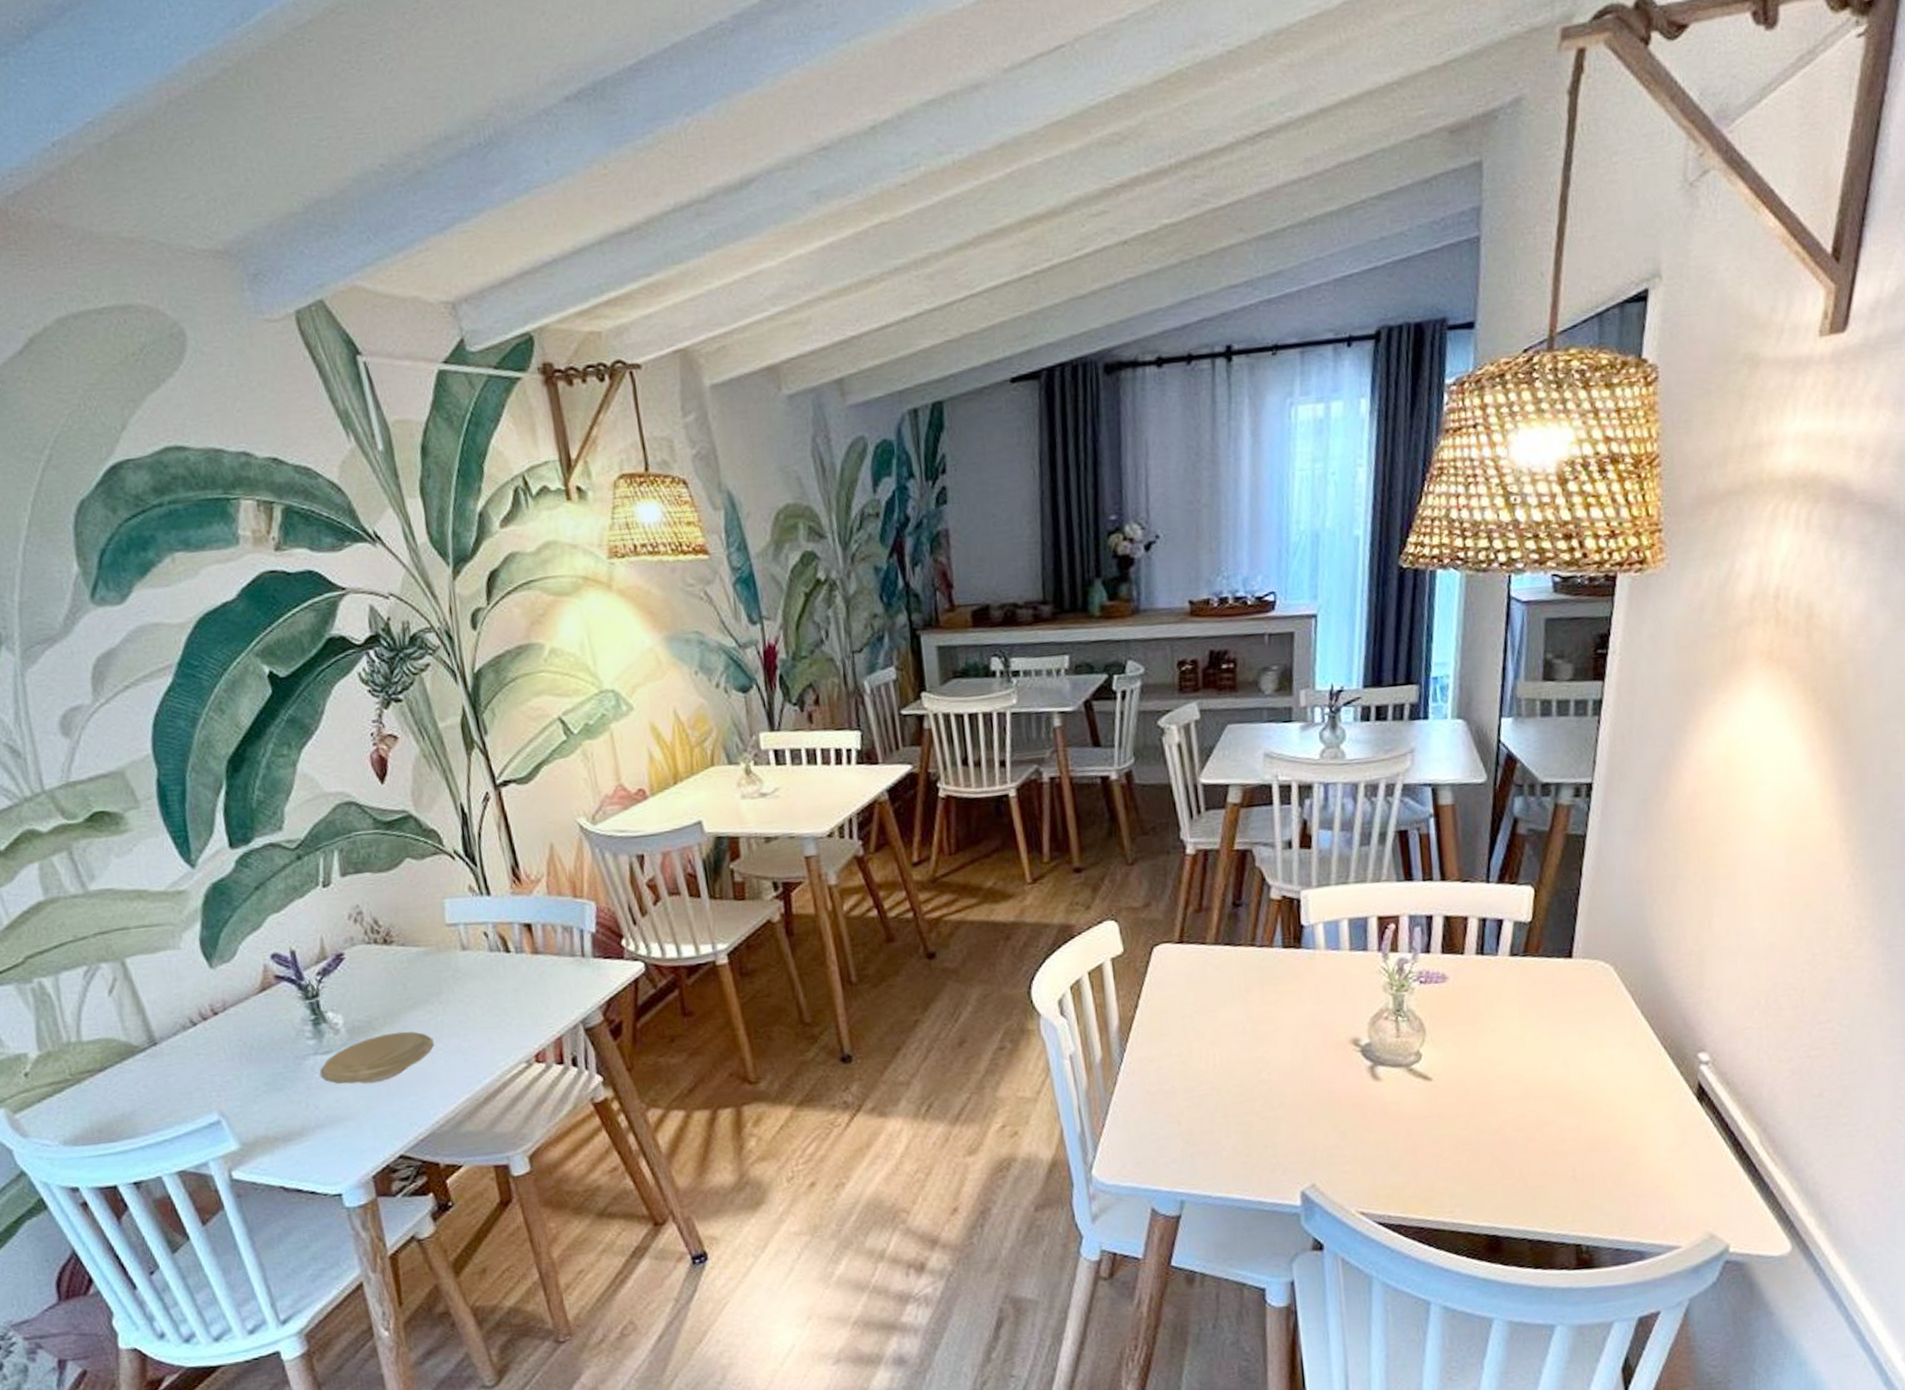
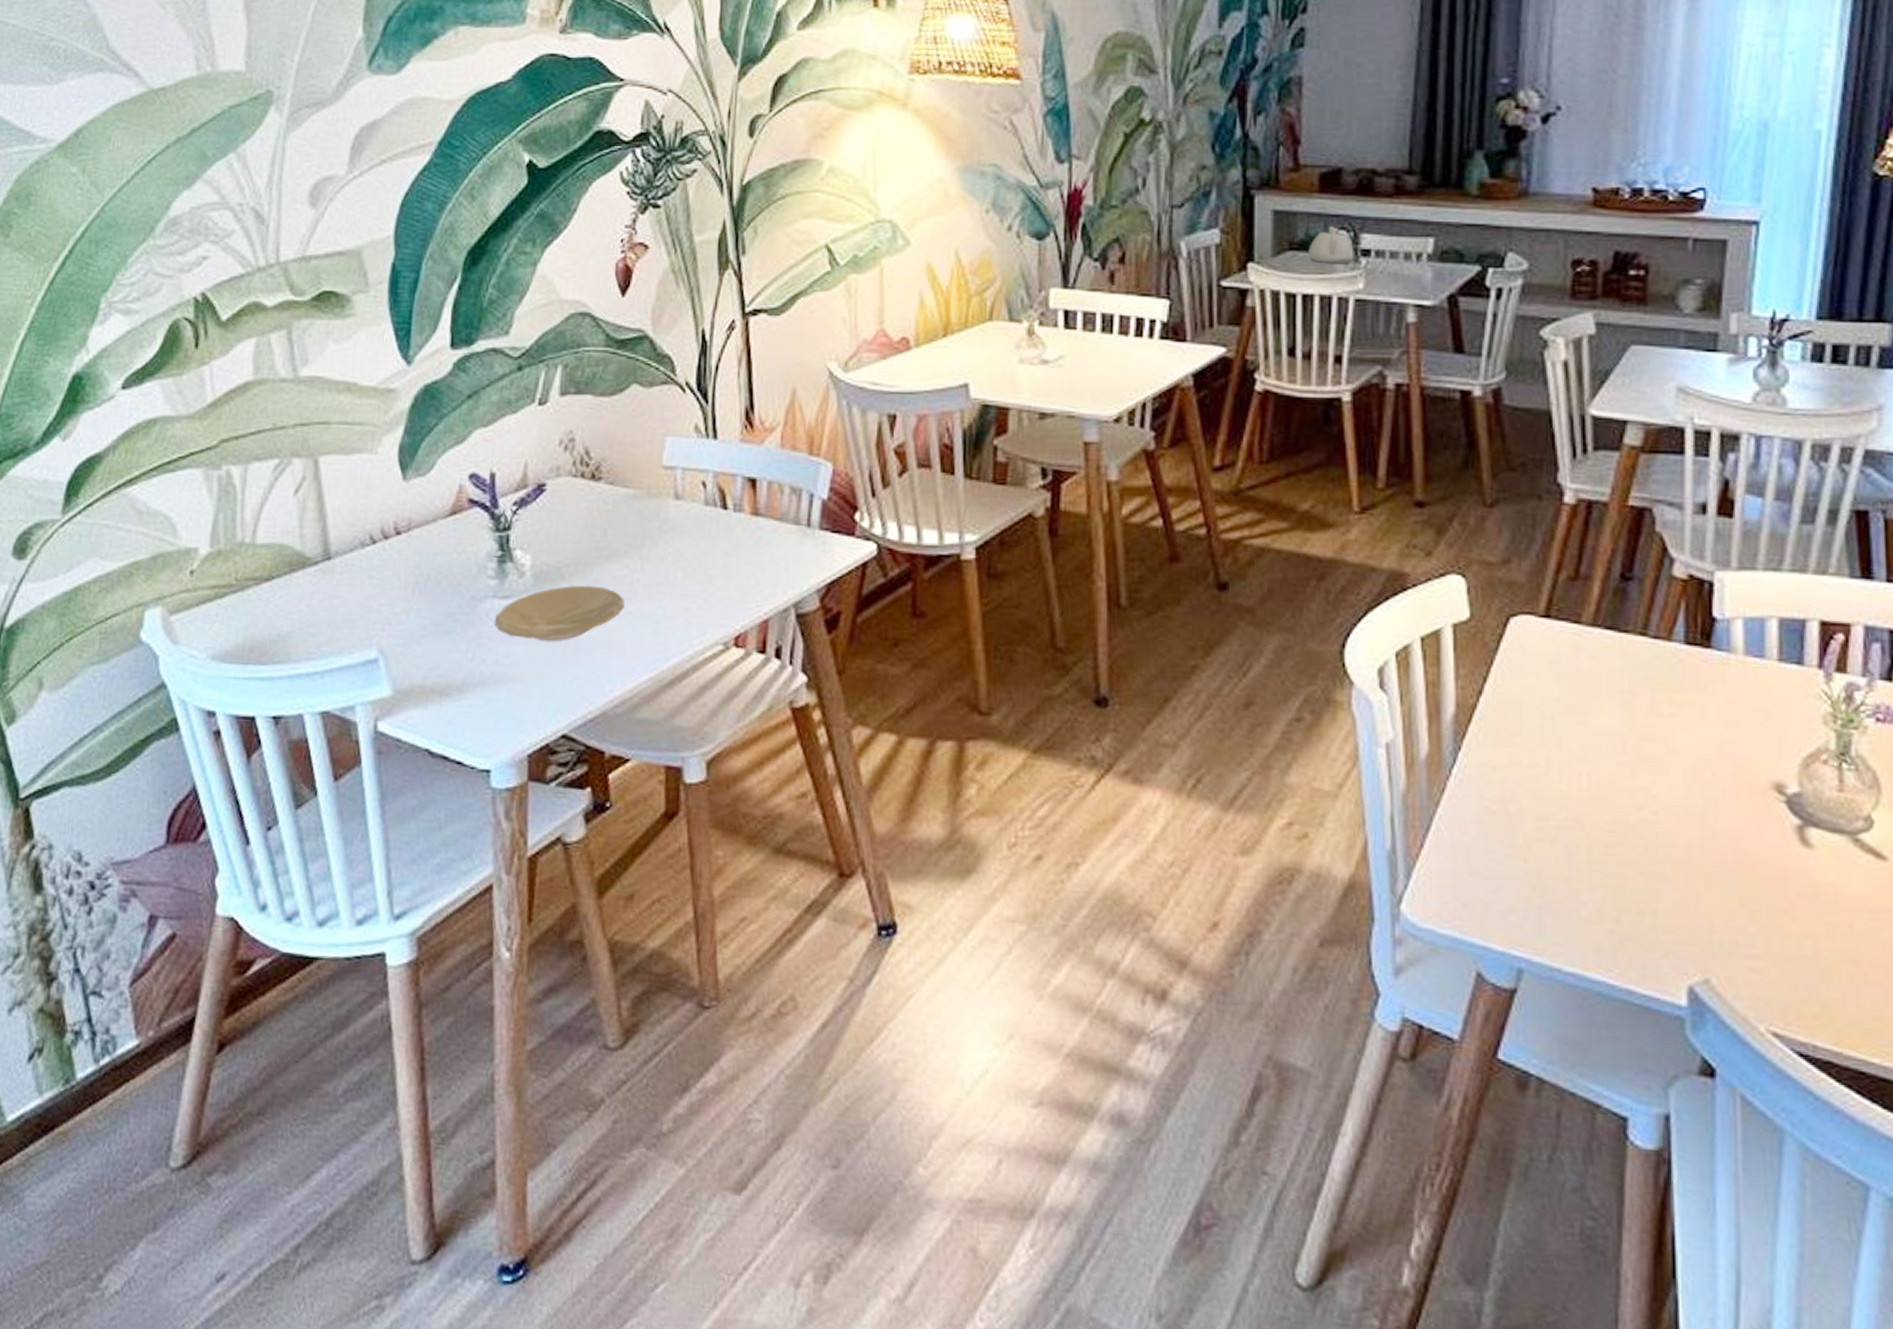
teapot: none [969,653,1007,687] -> present [1308,225,1354,266]

